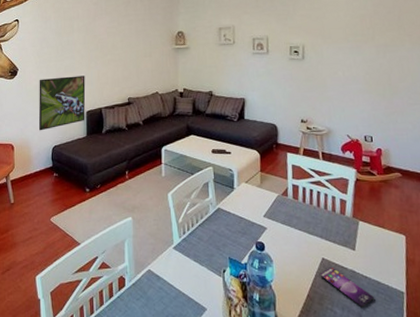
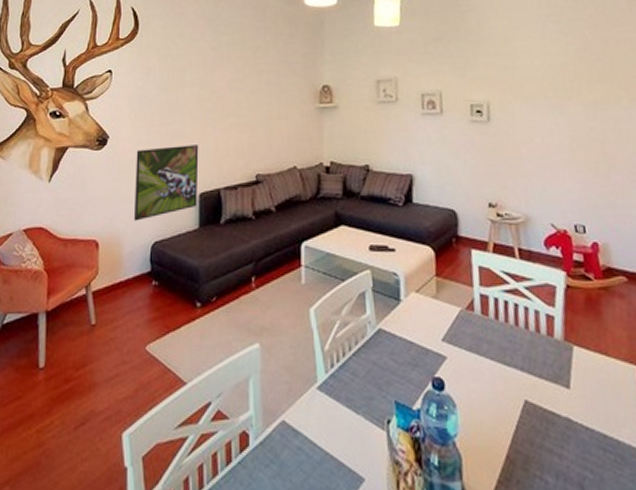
smartphone: present [320,266,375,308] -> none [522,413,601,474]

